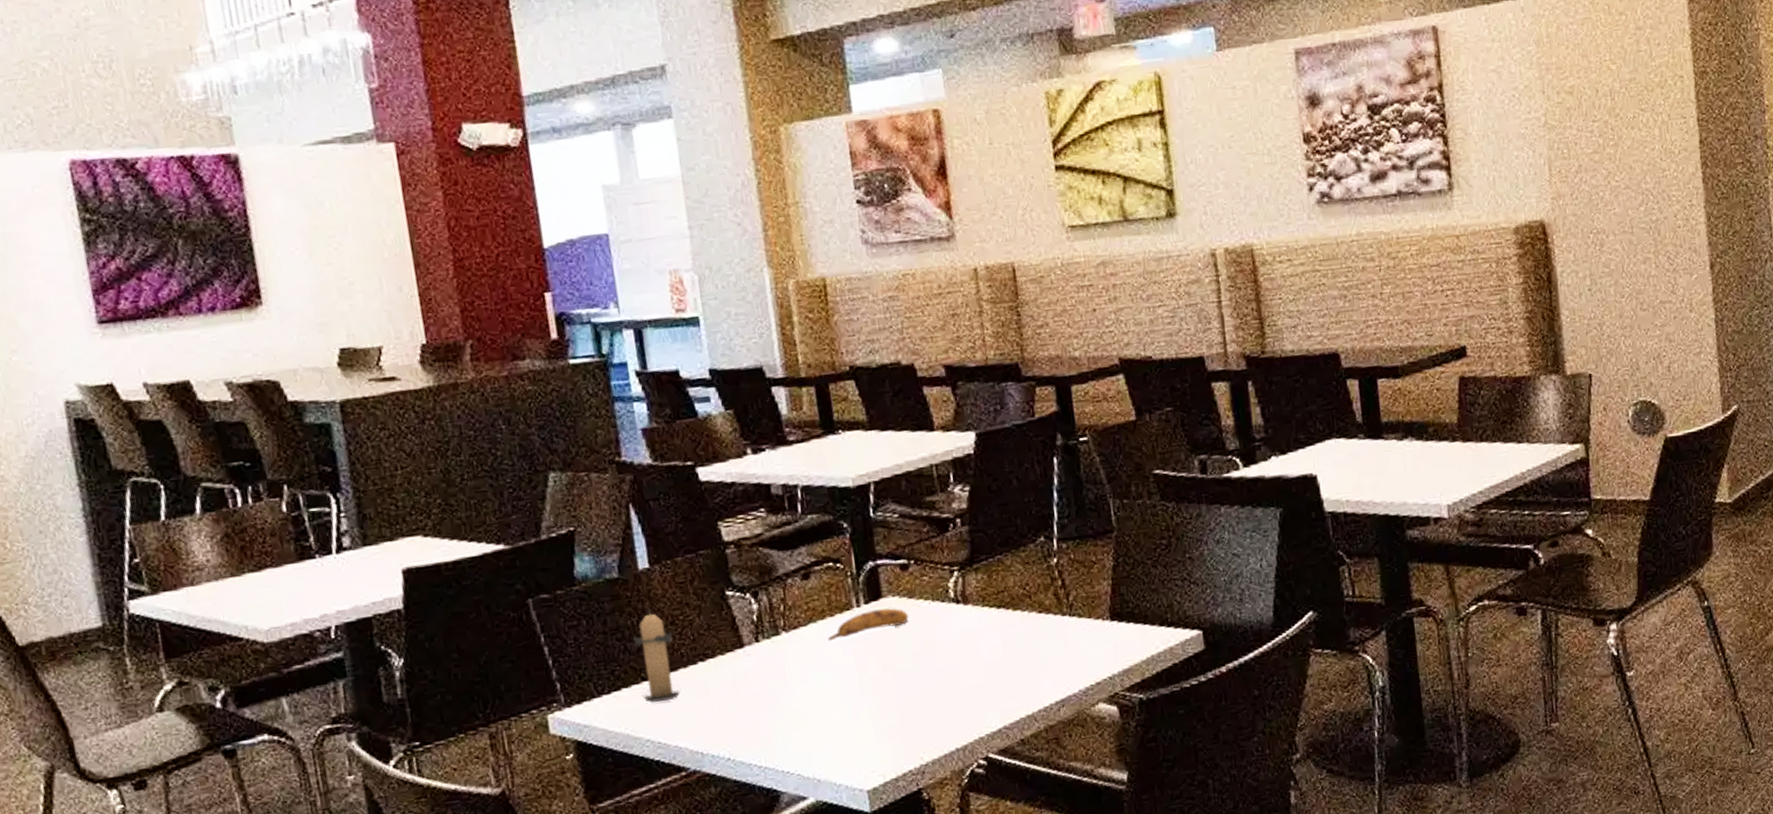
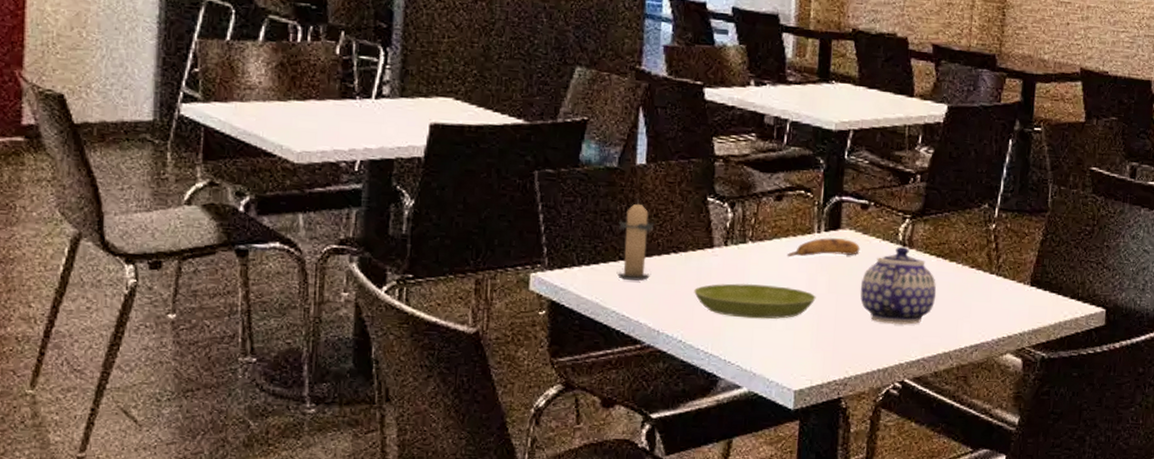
saucer: none [732,675,871,721] -> present [694,283,816,319]
teapot: none [917,603,1006,696] -> present [860,246,937,325]

